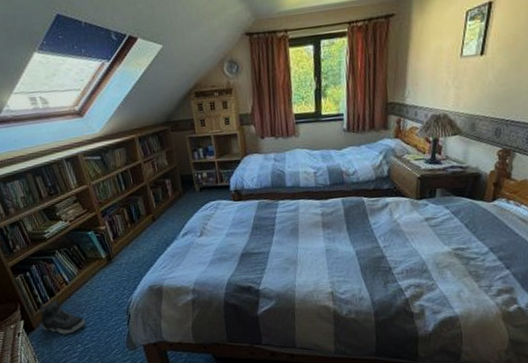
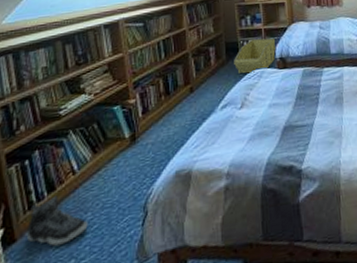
storage bin: none [190,171,230,205] -> present [234,38,276,74]

